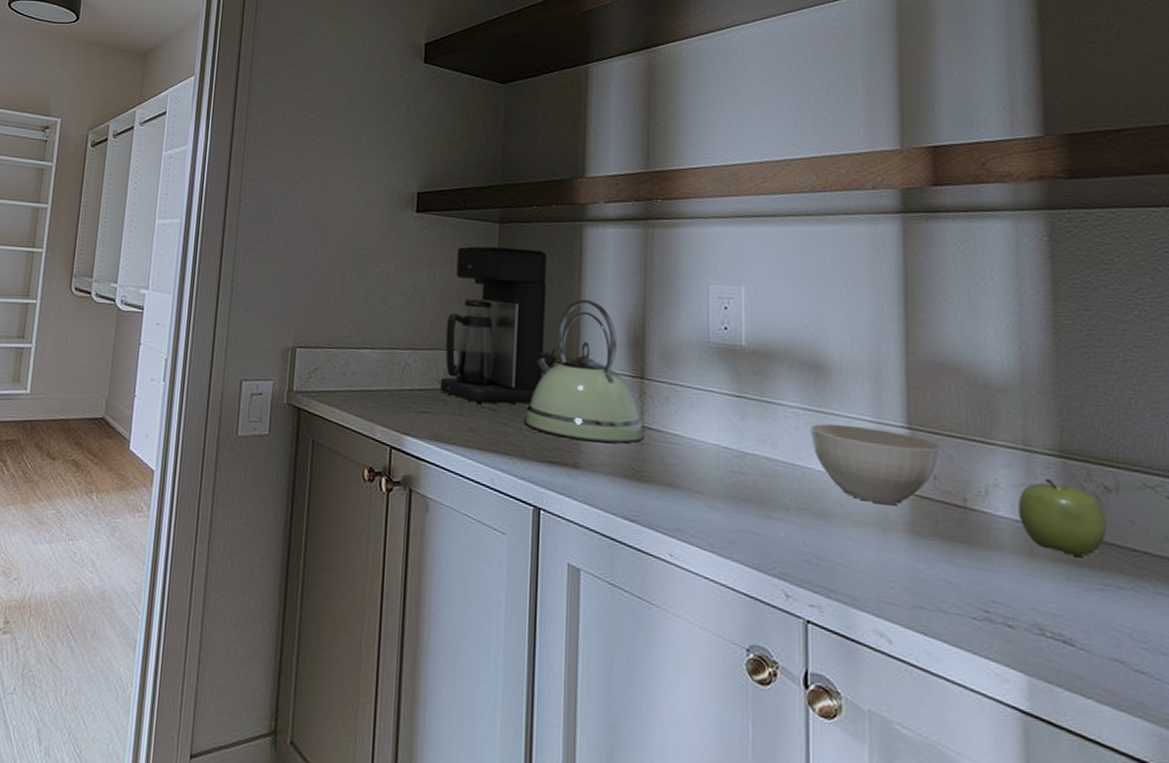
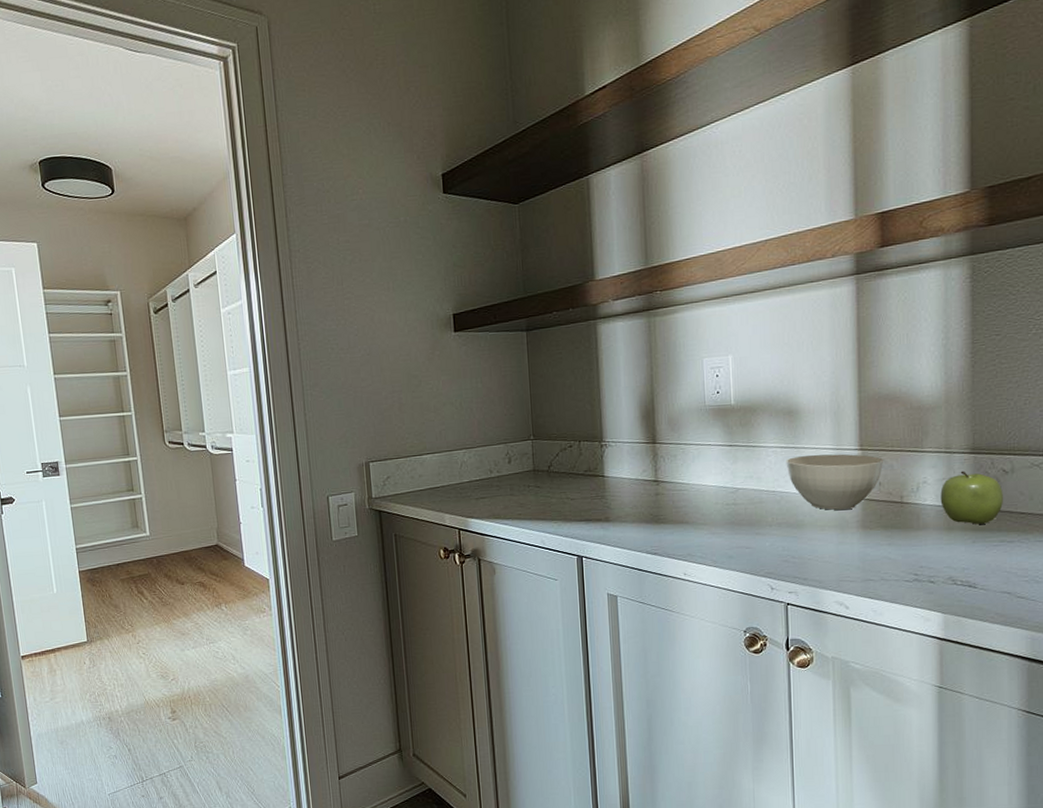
coffee maker: present [439,246,547,404] -> none [491,350,574,484]
kettle: present [523,299,644,444] -> none [562,385,659,500]

